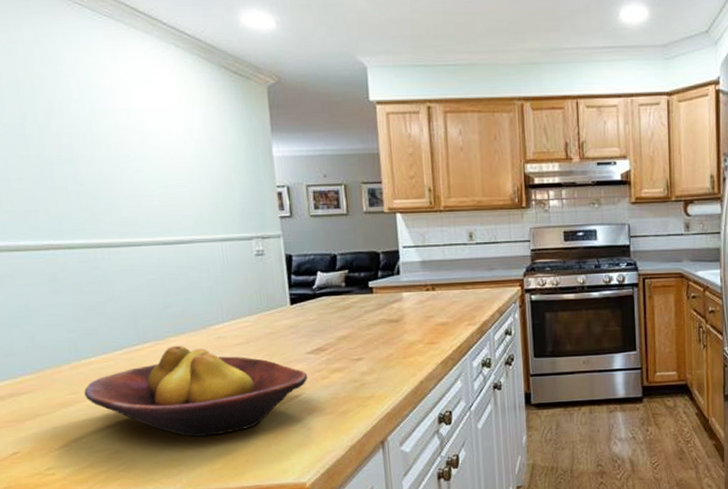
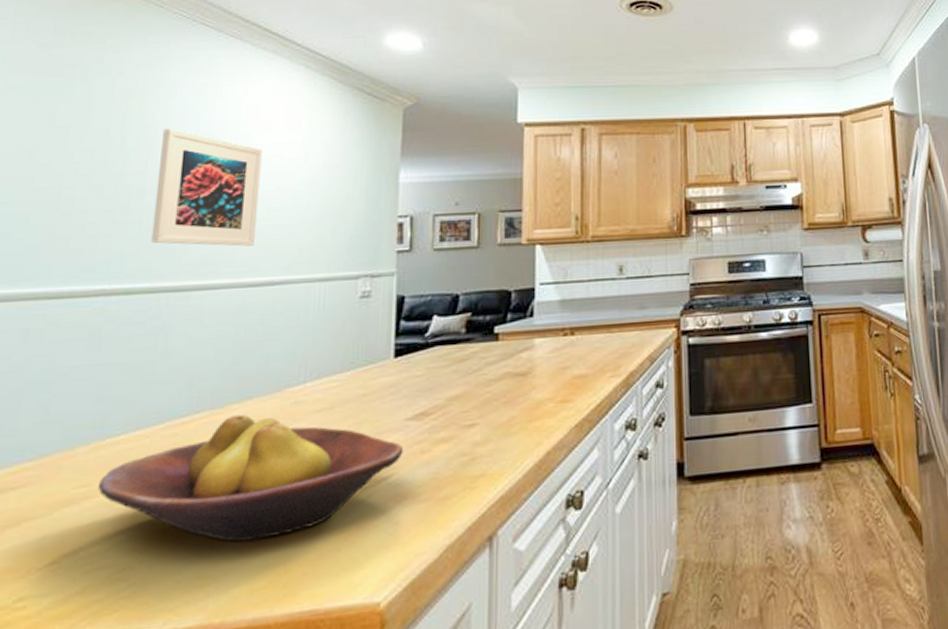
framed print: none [66,105,163,211] -> present [151,128,262,247]

